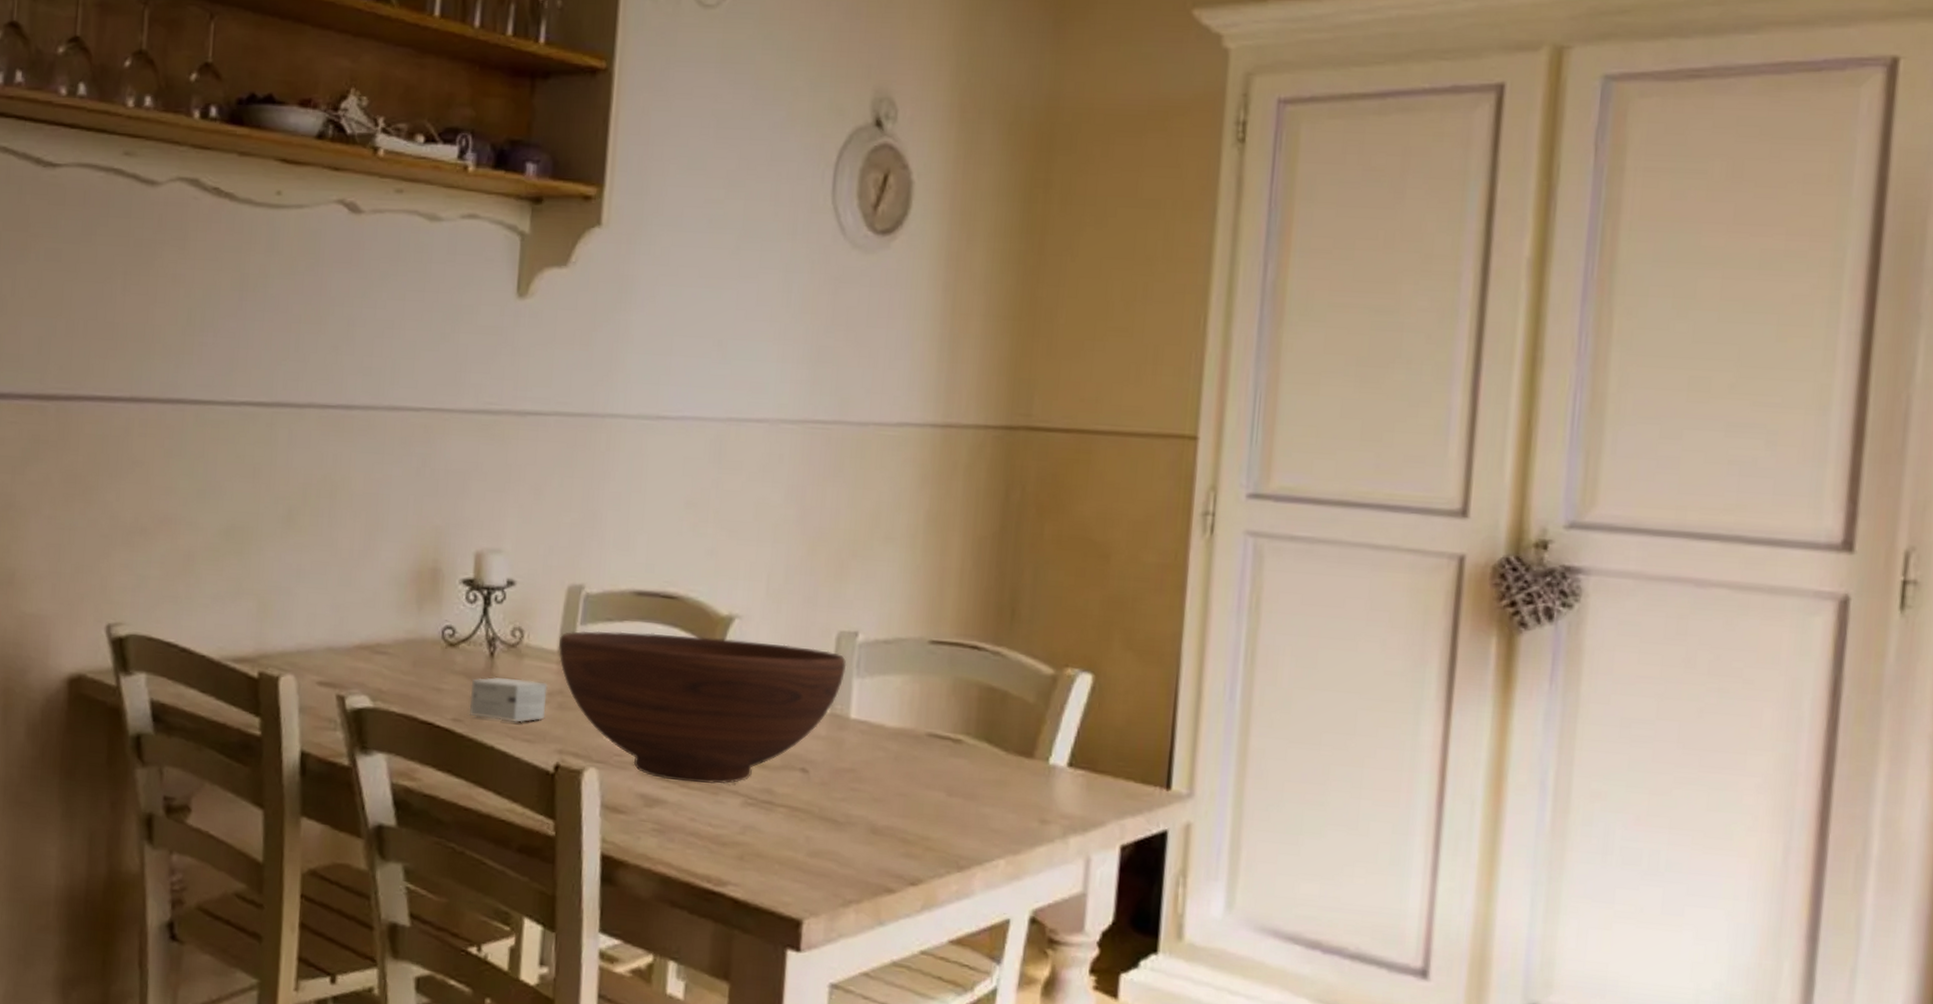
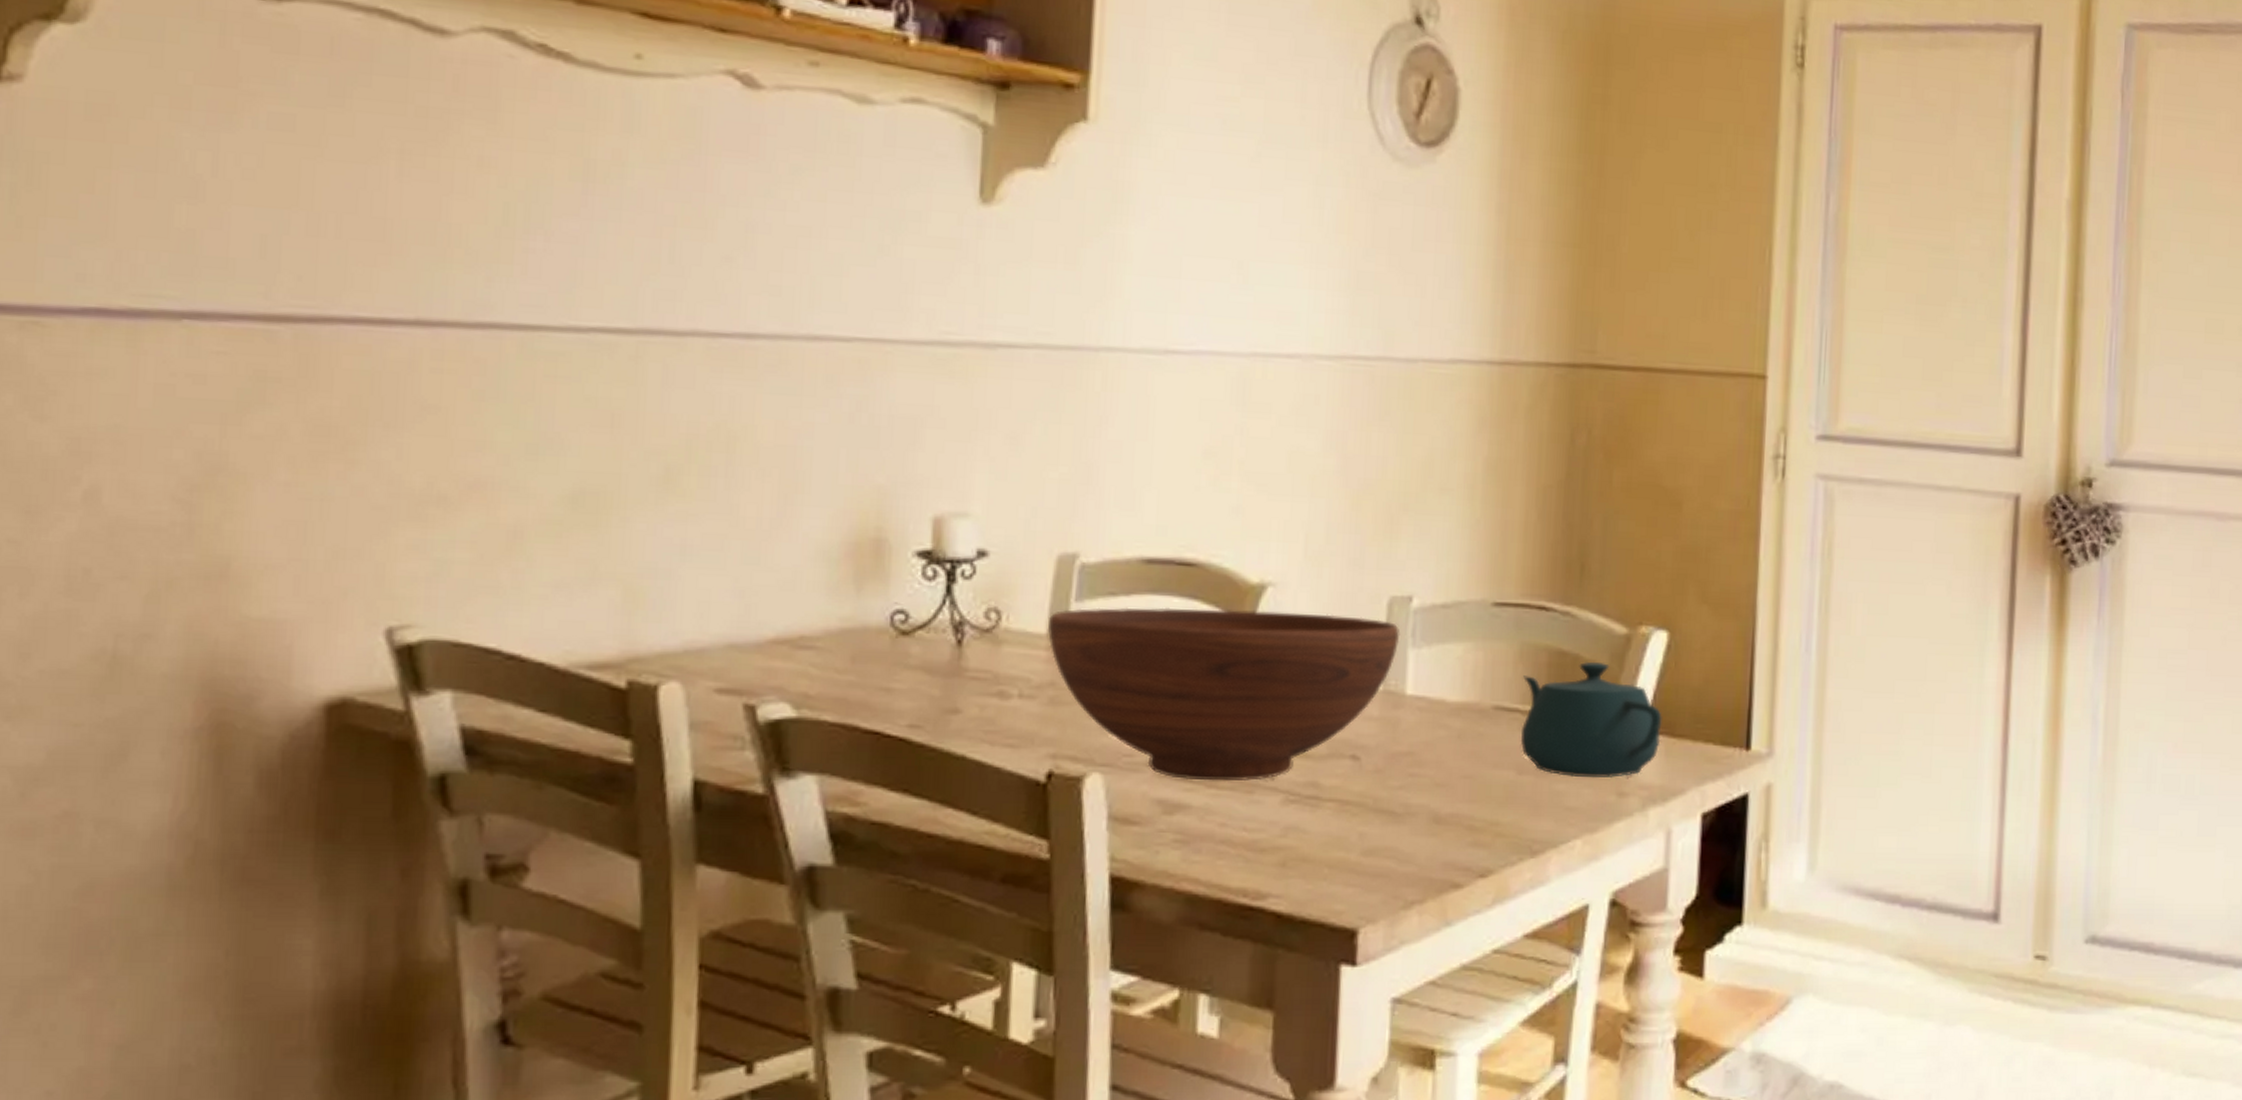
small box: present [470,677,548,723] -> none [931,670,1035,724]
teapot: none [951,697,1085,806] -> present [1520,661,1662,778]

